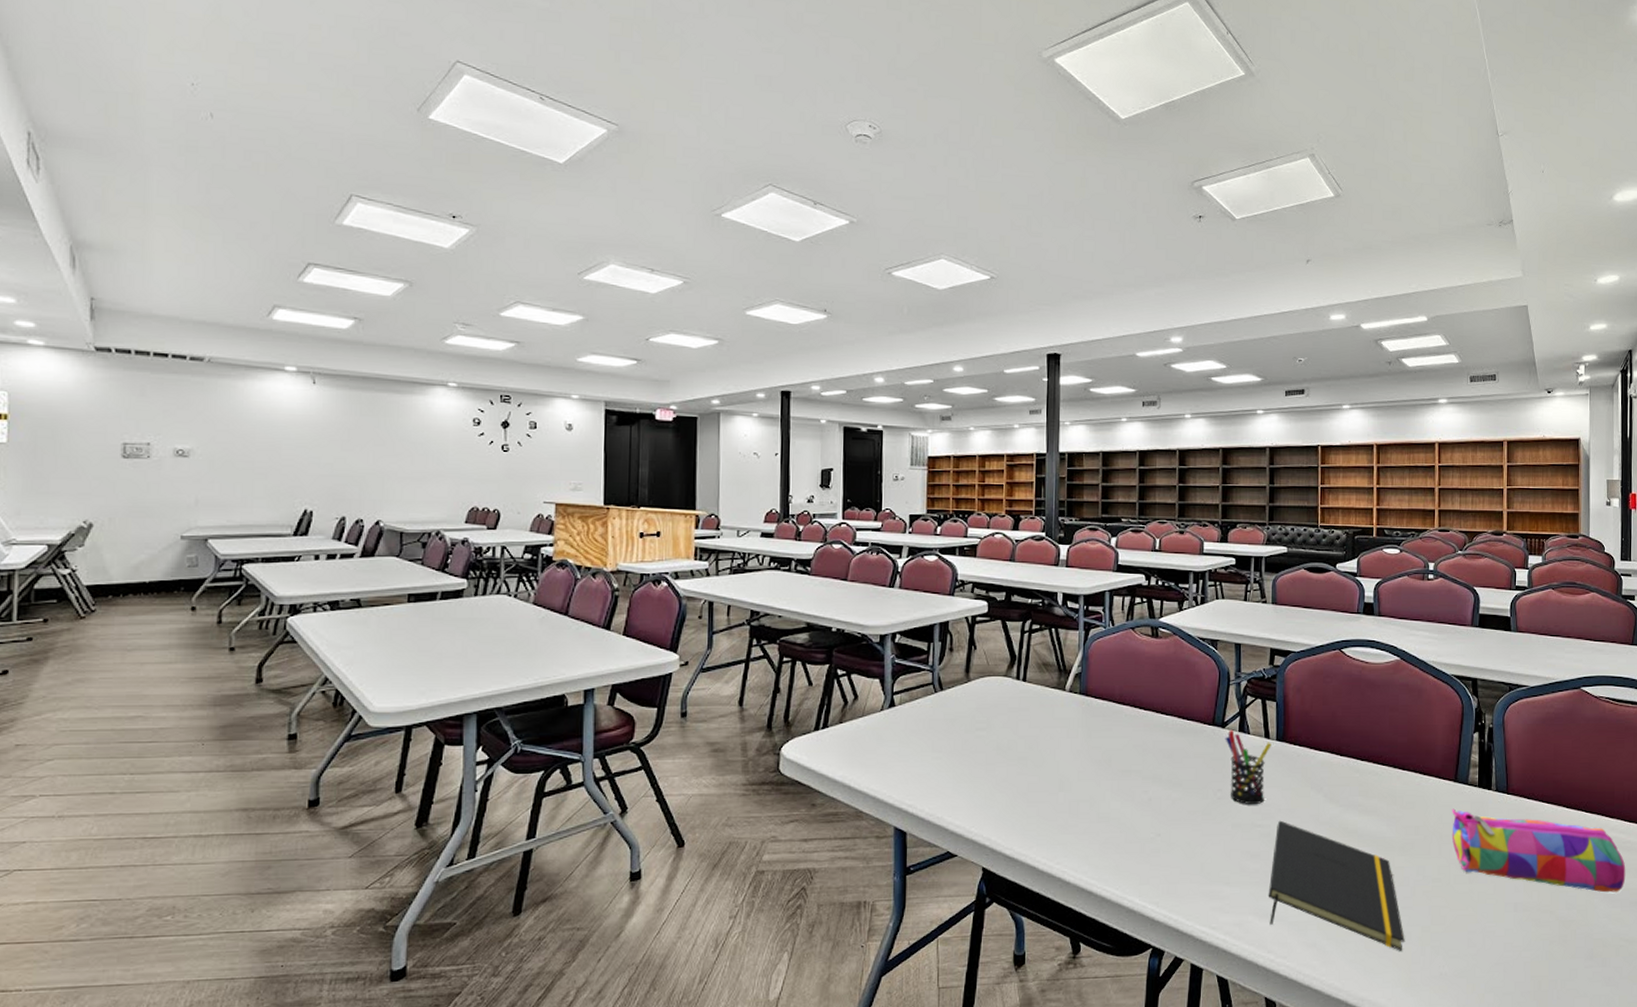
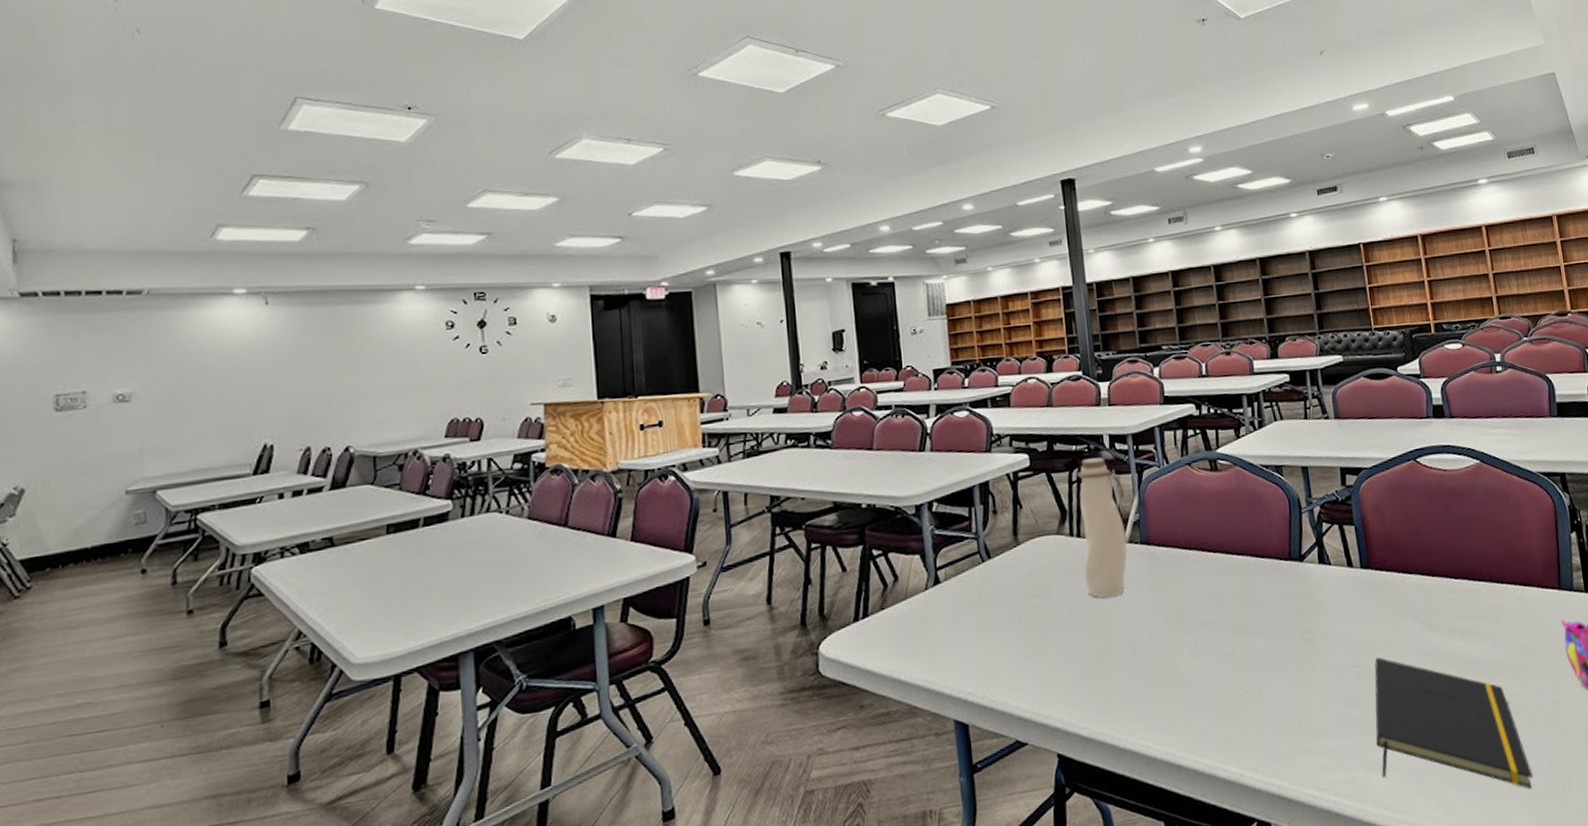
water bottle: none [1025,612,1071,738] -> present [1078,457,1127,598]
pen holder: present [1225,729,1272,804] -> none [1304,562,1357,644]

